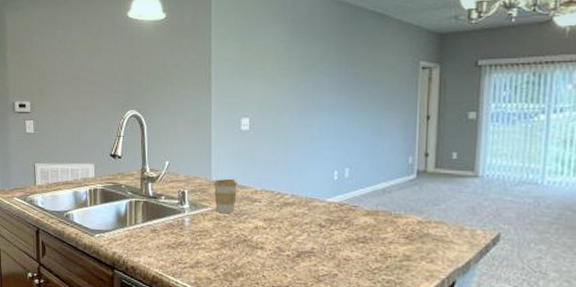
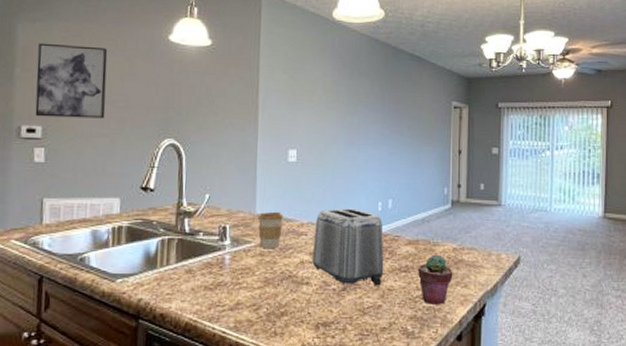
wall art: none [23,28,78,94] -> present [35,43,108,119]
toaster: none [266,176,340,255] -> present [312,208,384,286]
potted succulent: none [377,226,418,279] -> present [418,254,453,305]

